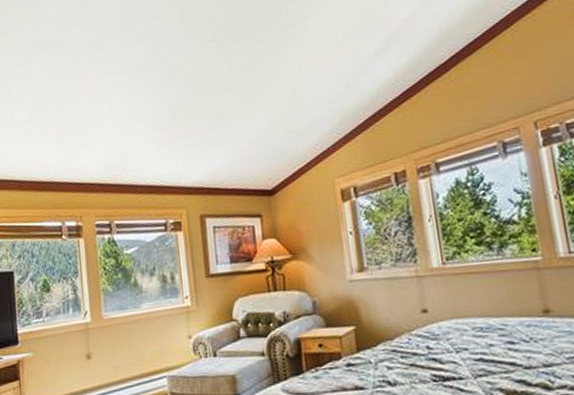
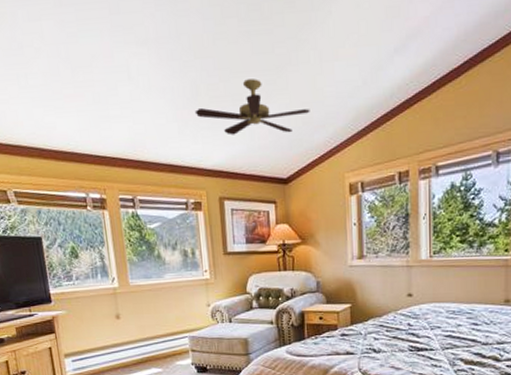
ceiling fan: none [174,94,293,151] -> present [194,79,310,135]

